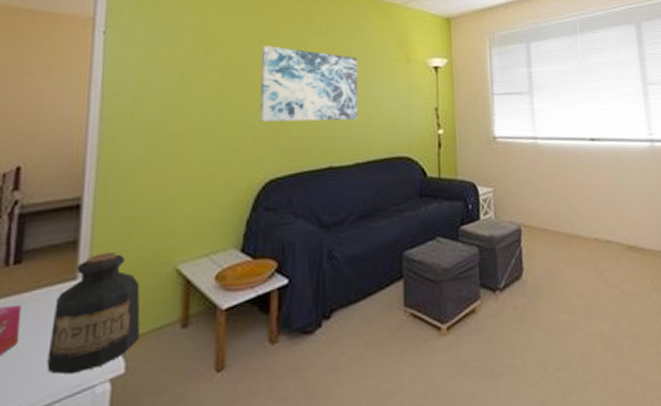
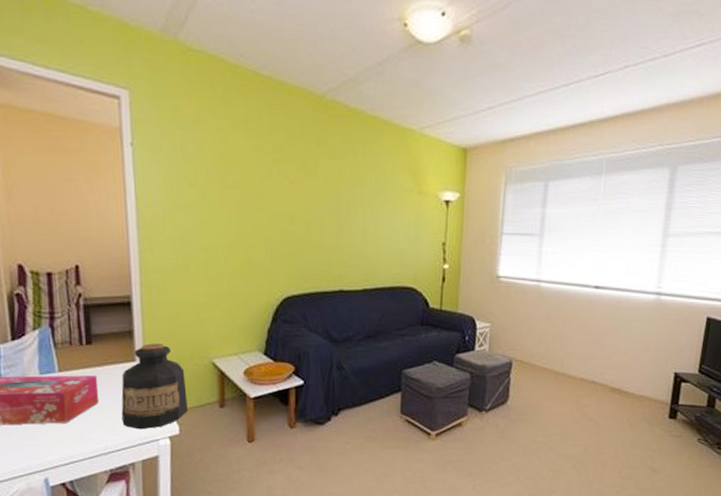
wall art: present [260,46,358,122] -> none [277,167,369,249]

